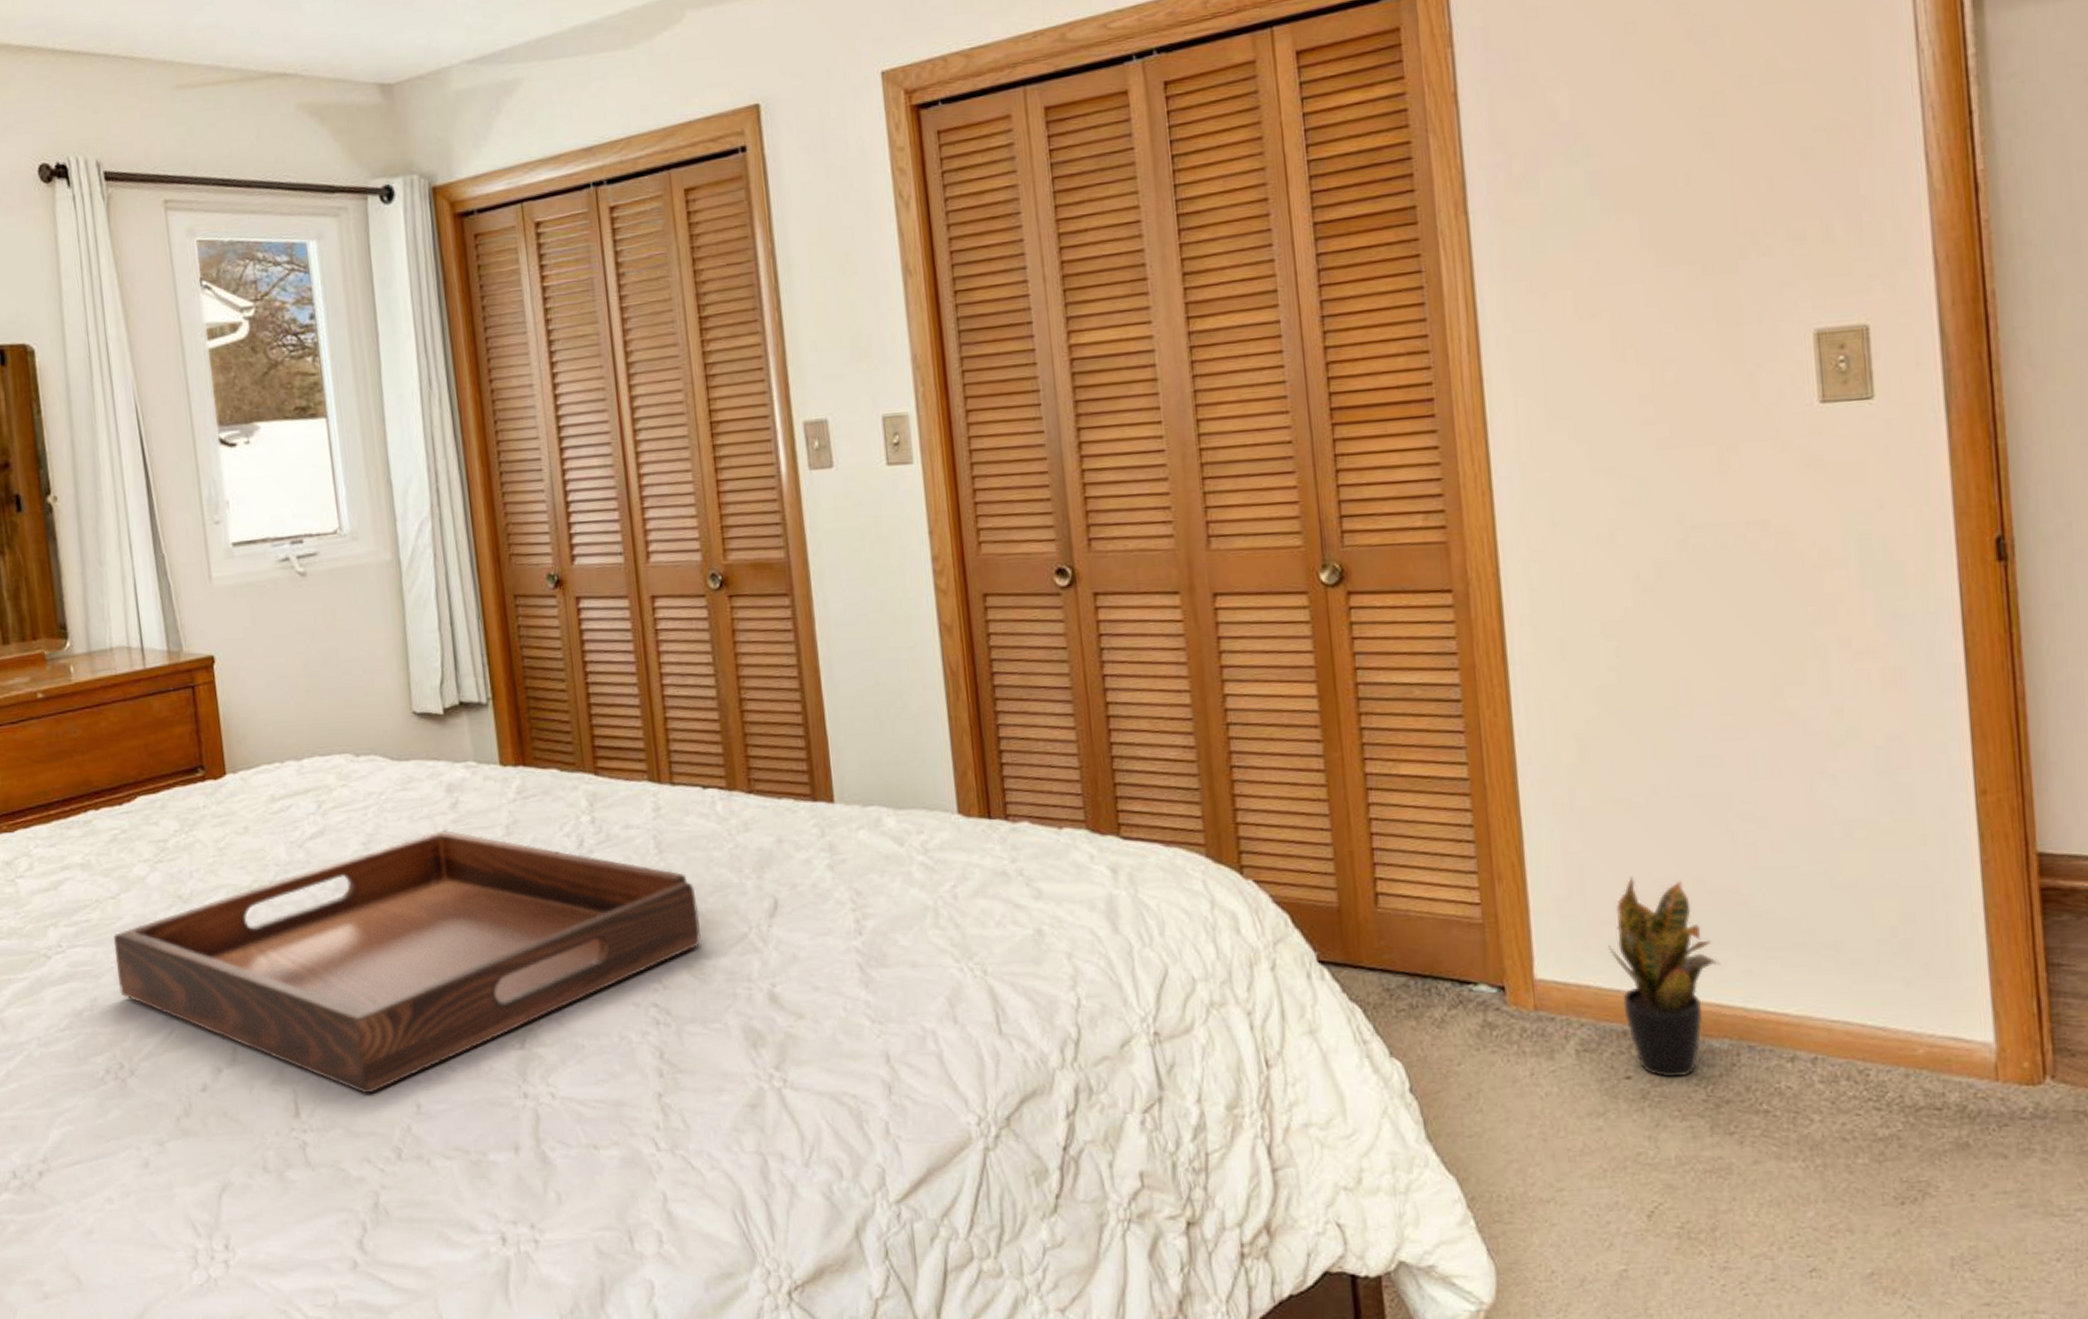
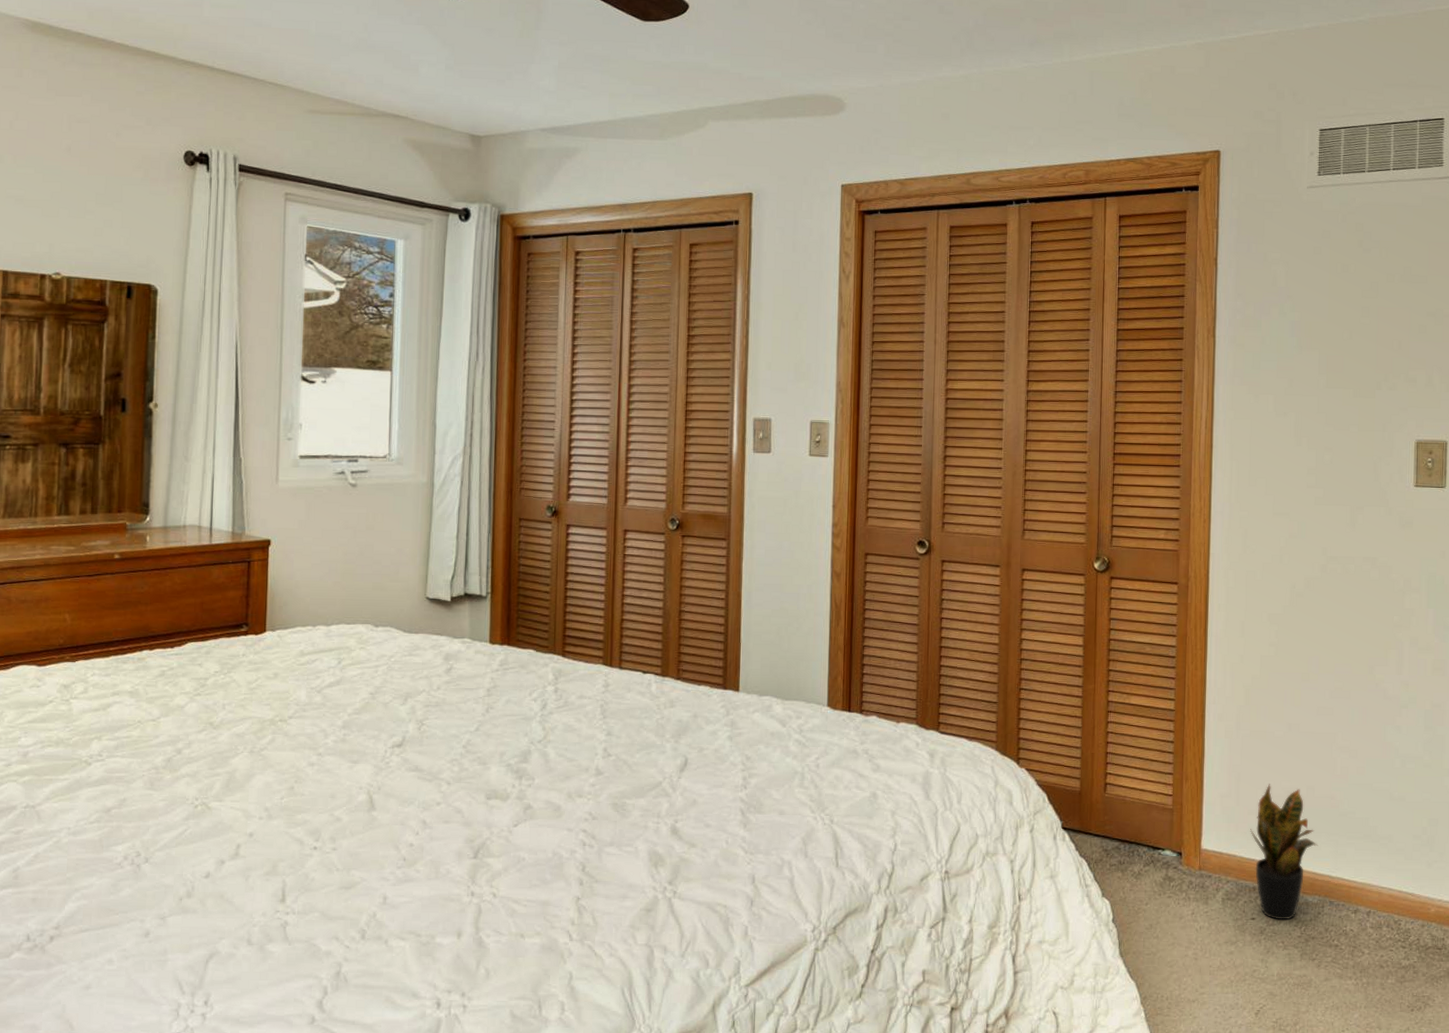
serving tray: present [113,830,701,1094] -> none [147,688,628,887]

